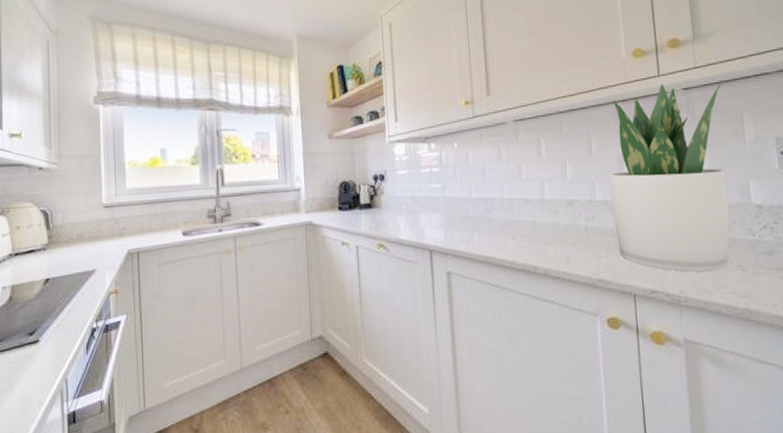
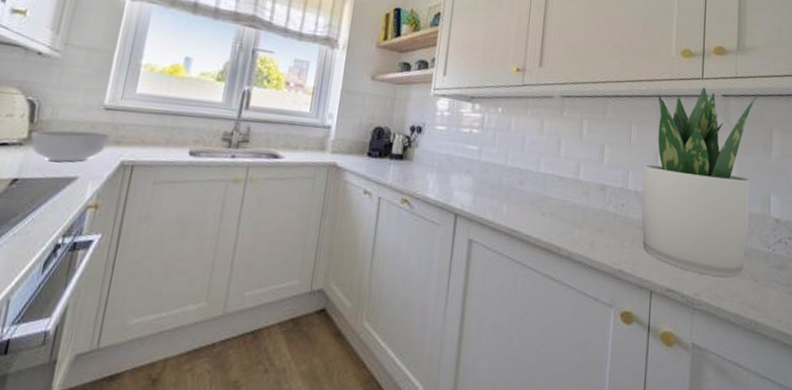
bowl: none [50,228,114,260] -> present [30,130,111,162]

